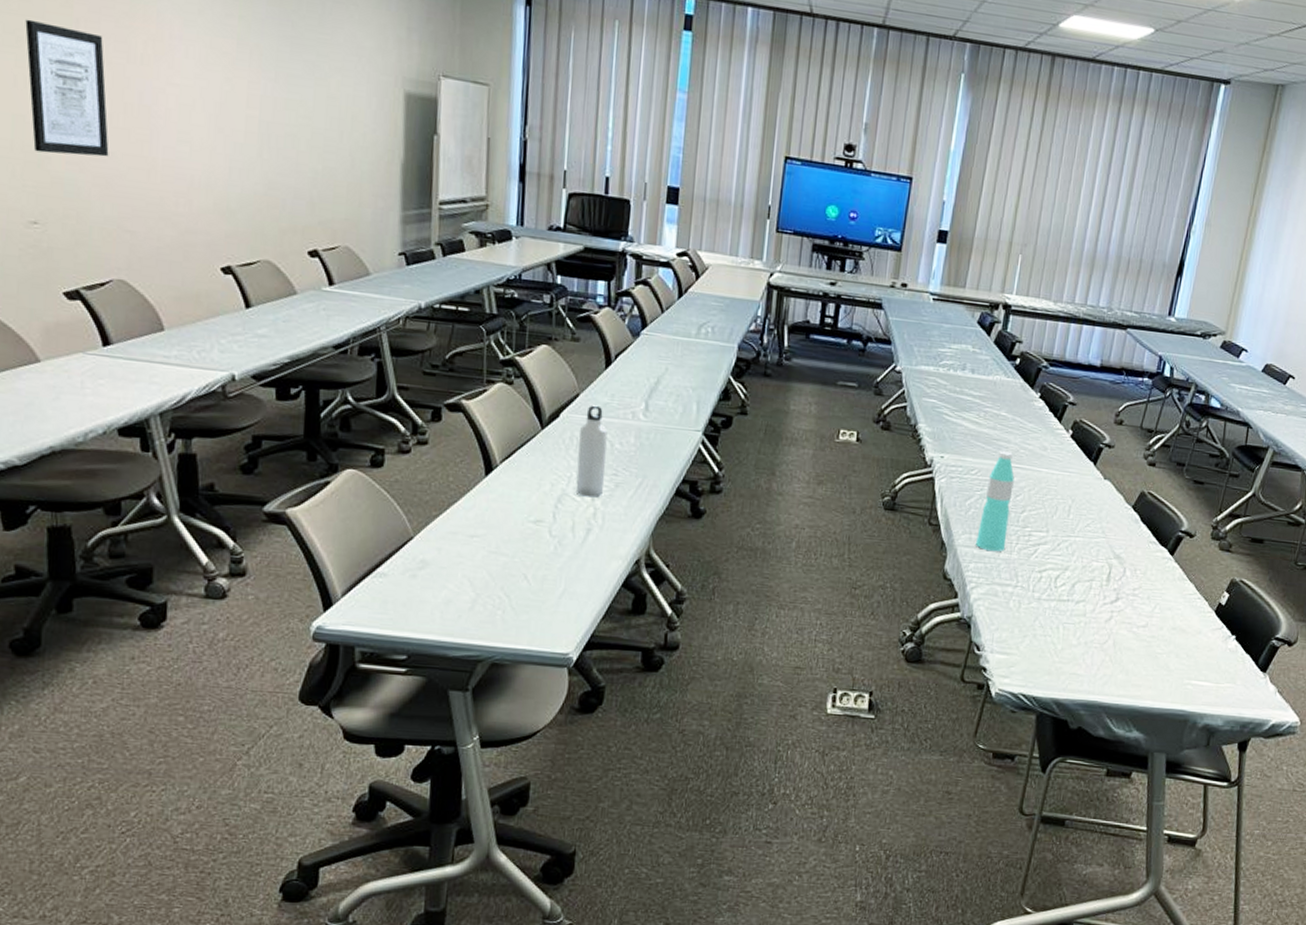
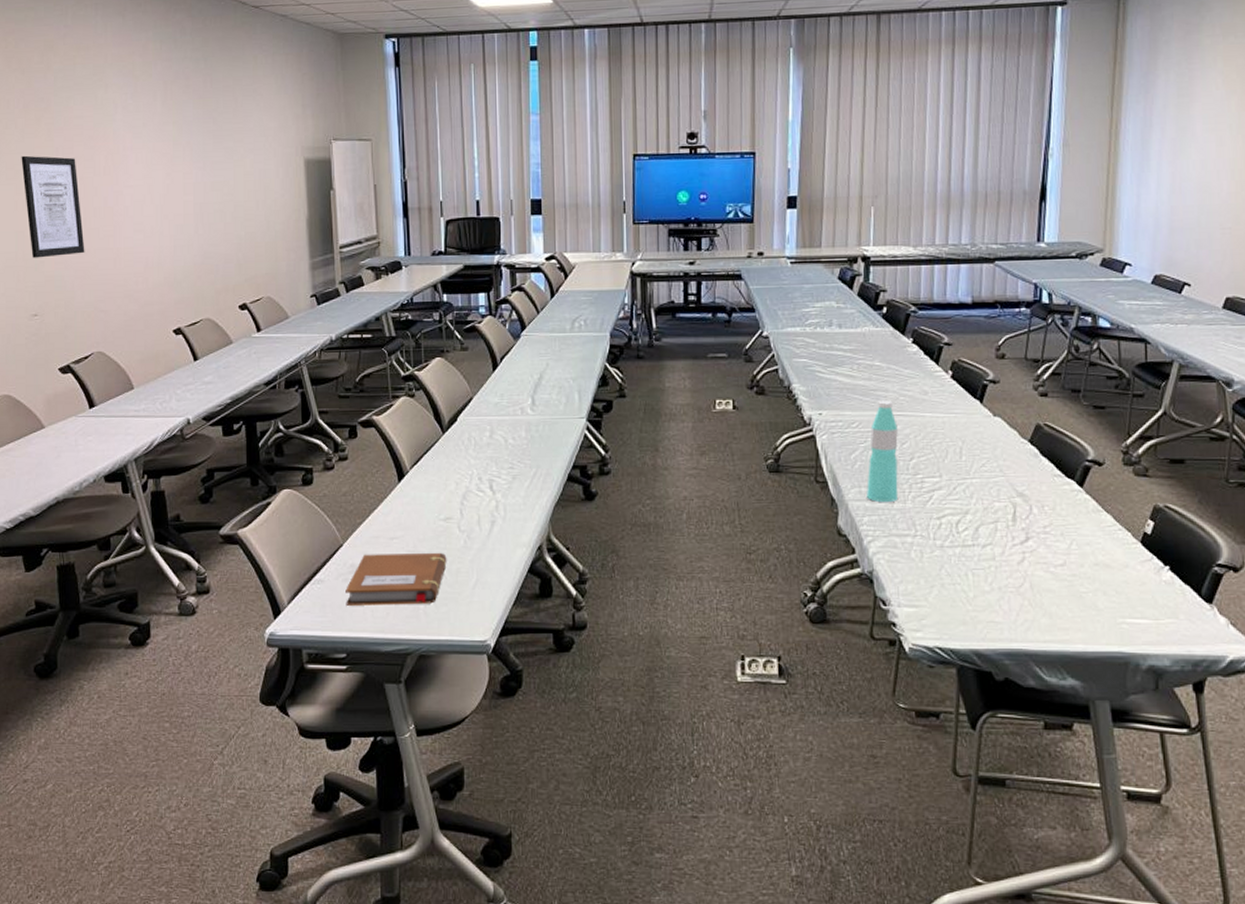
notebook: none [411,550,533,610] -> present [345,552,447,606]
water bottle: present [575,405,608,498] -> none [476,406,502,491]

